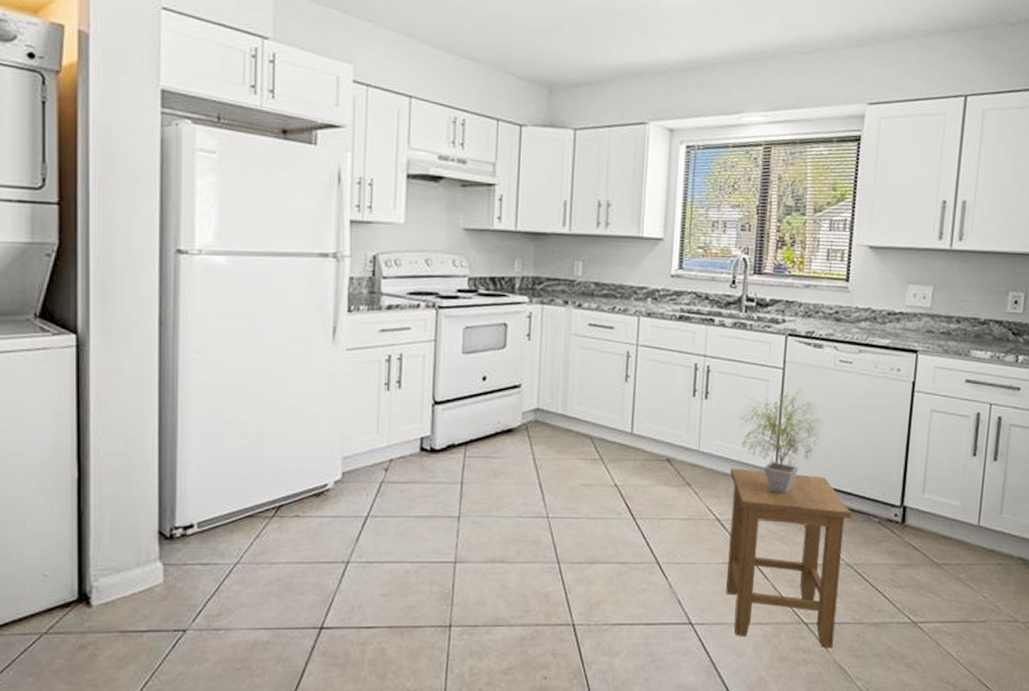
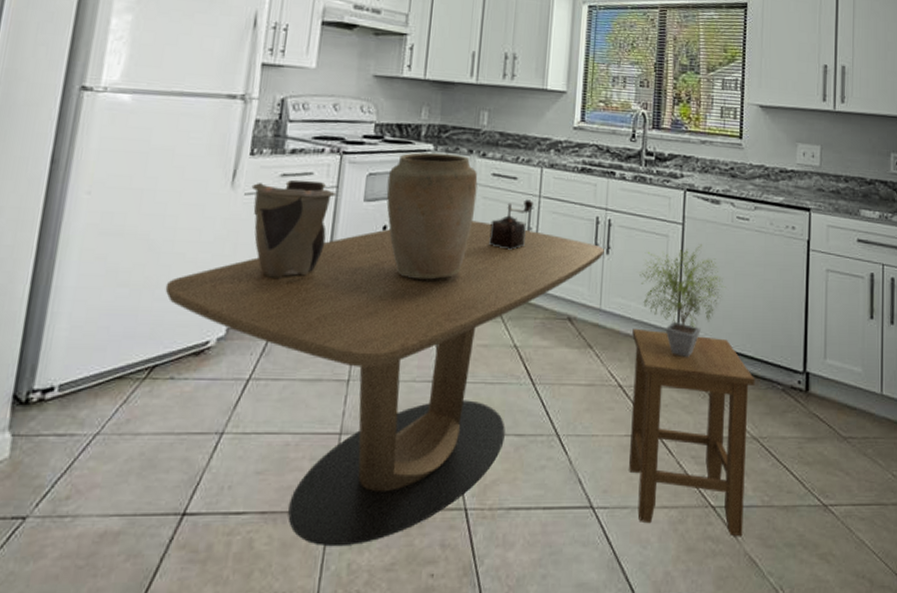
dining table: none [281,370,703,653] -> present [165,220,605,545]
decorative bowl: none [352,334,435,427] -> present [251,179,336,278]
vase: none [484,304,574,426] -> present [386,152,478,280]
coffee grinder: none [587,348,632,397] -> present [489,199,534,250]

